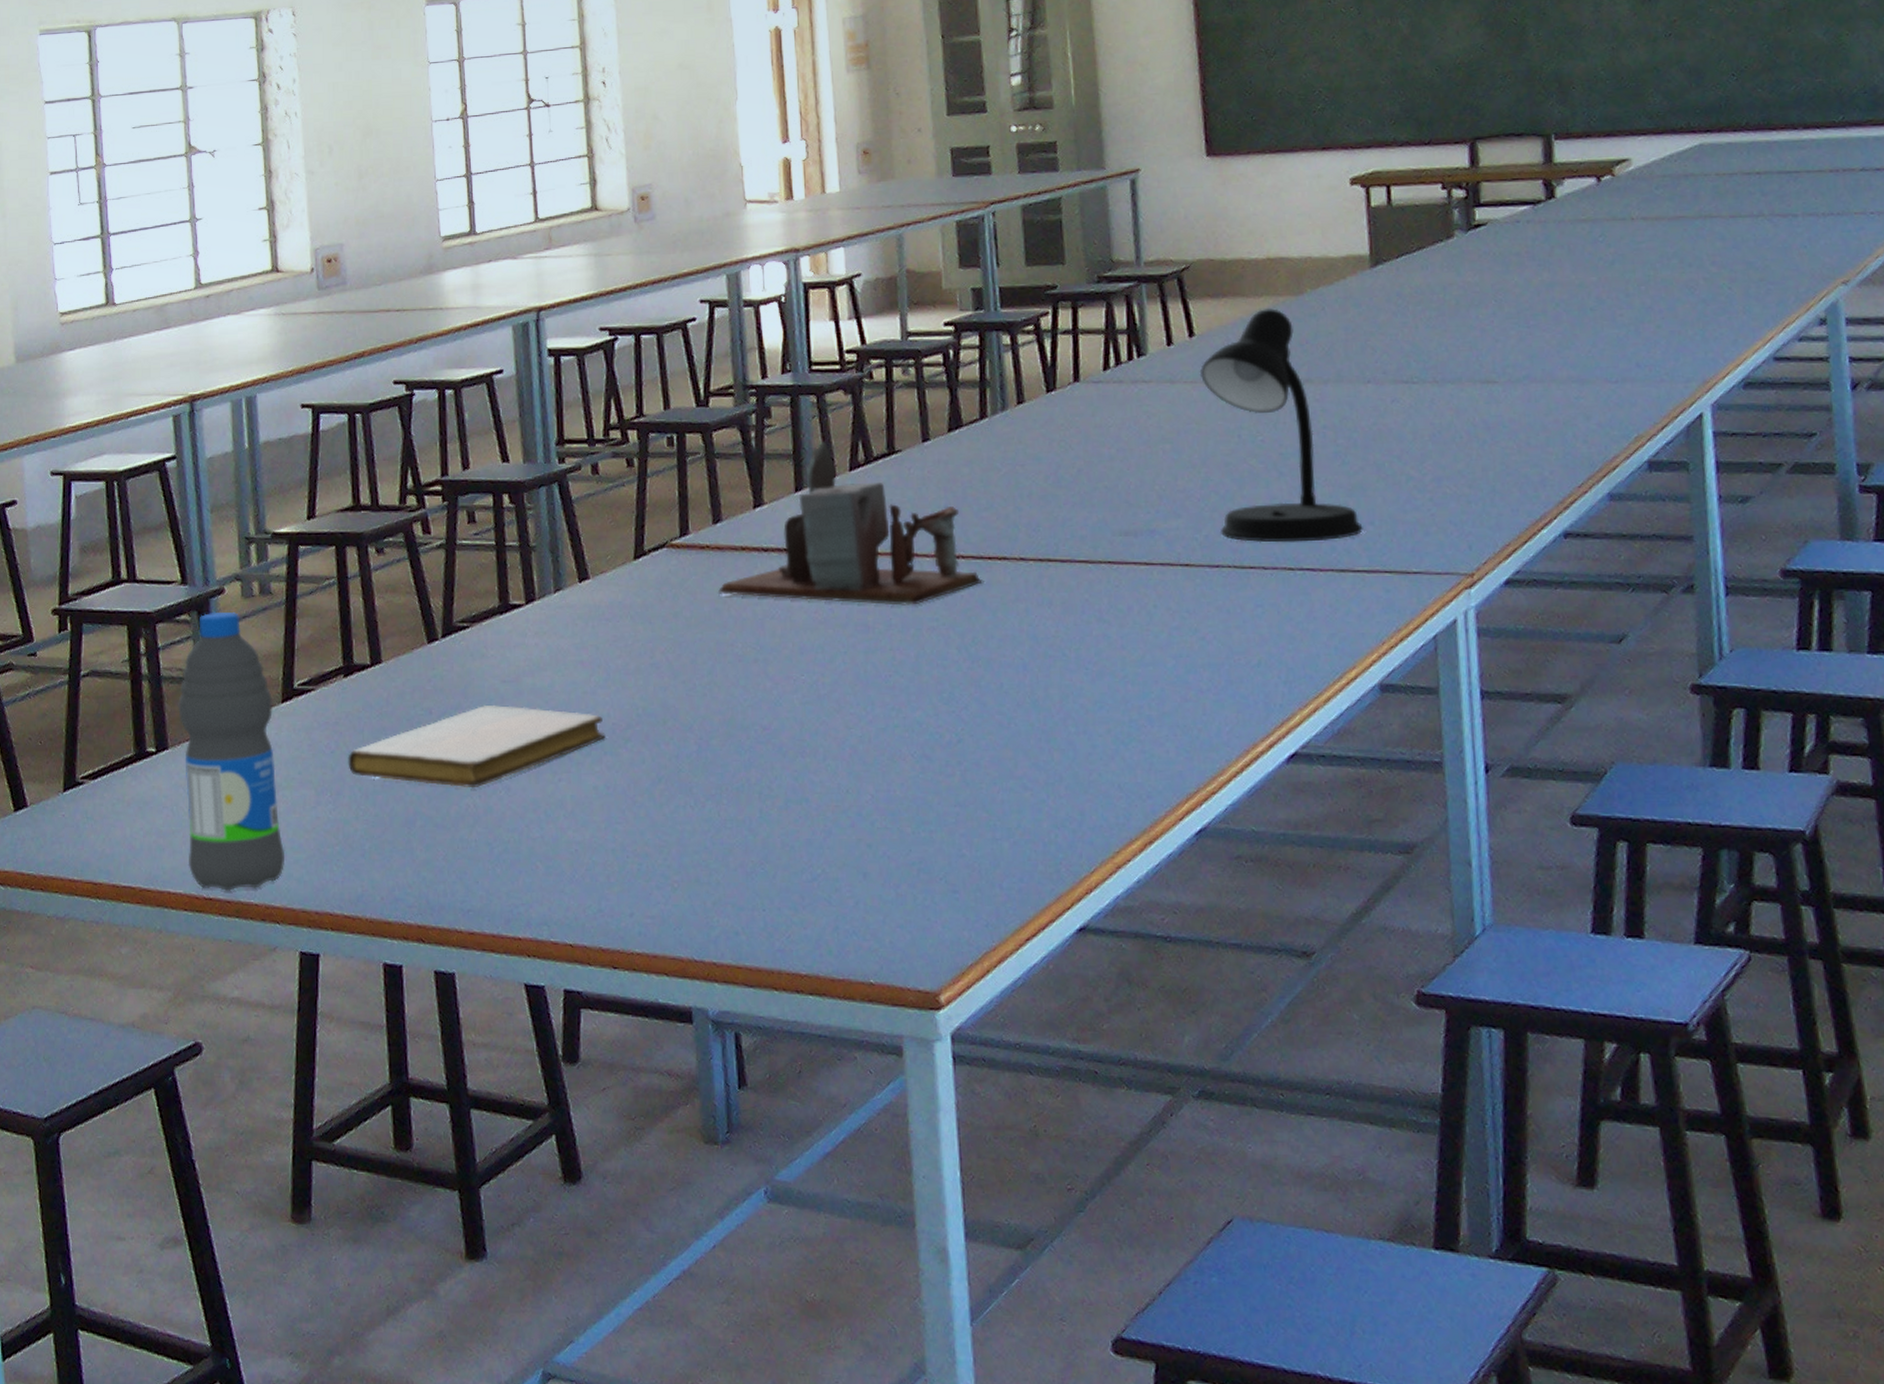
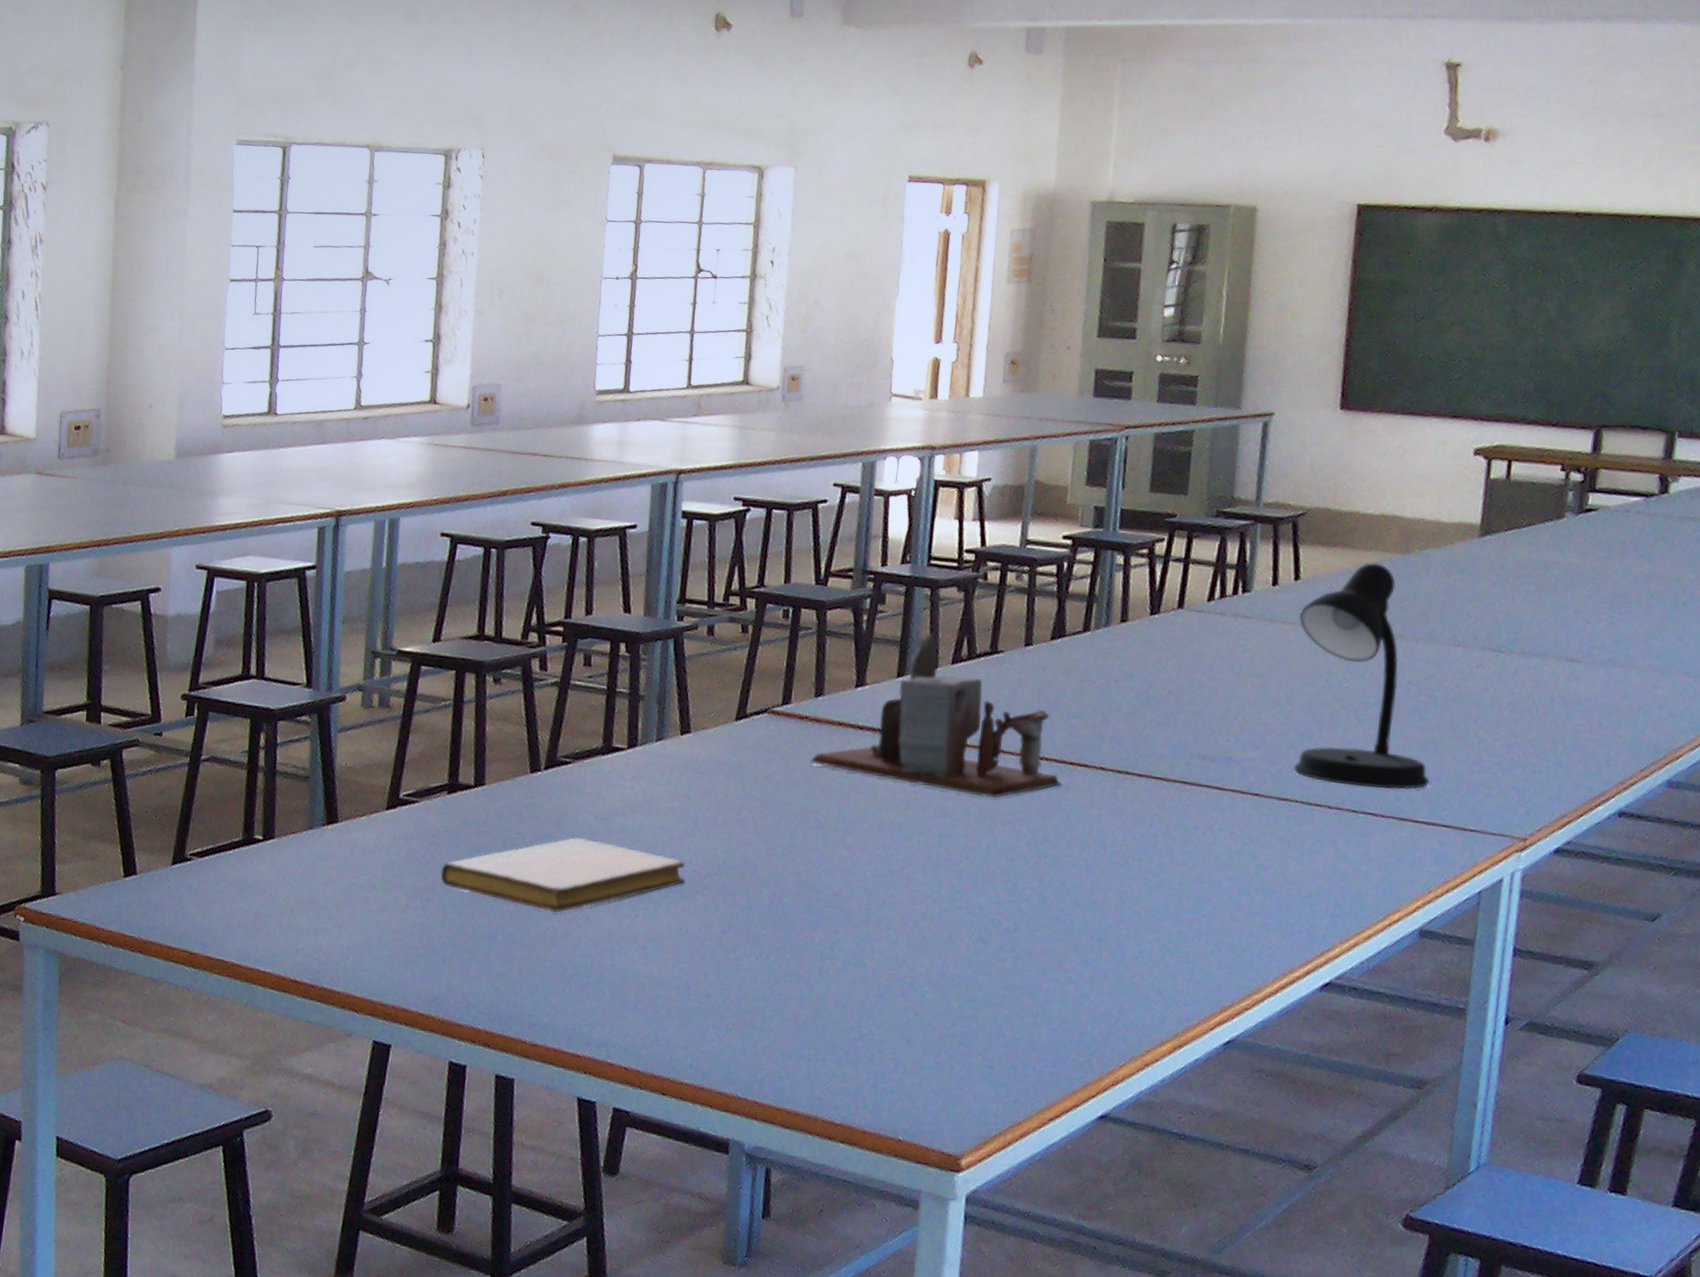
water bottle: present [178,611,285,892] -> none [279,716,378,978]

